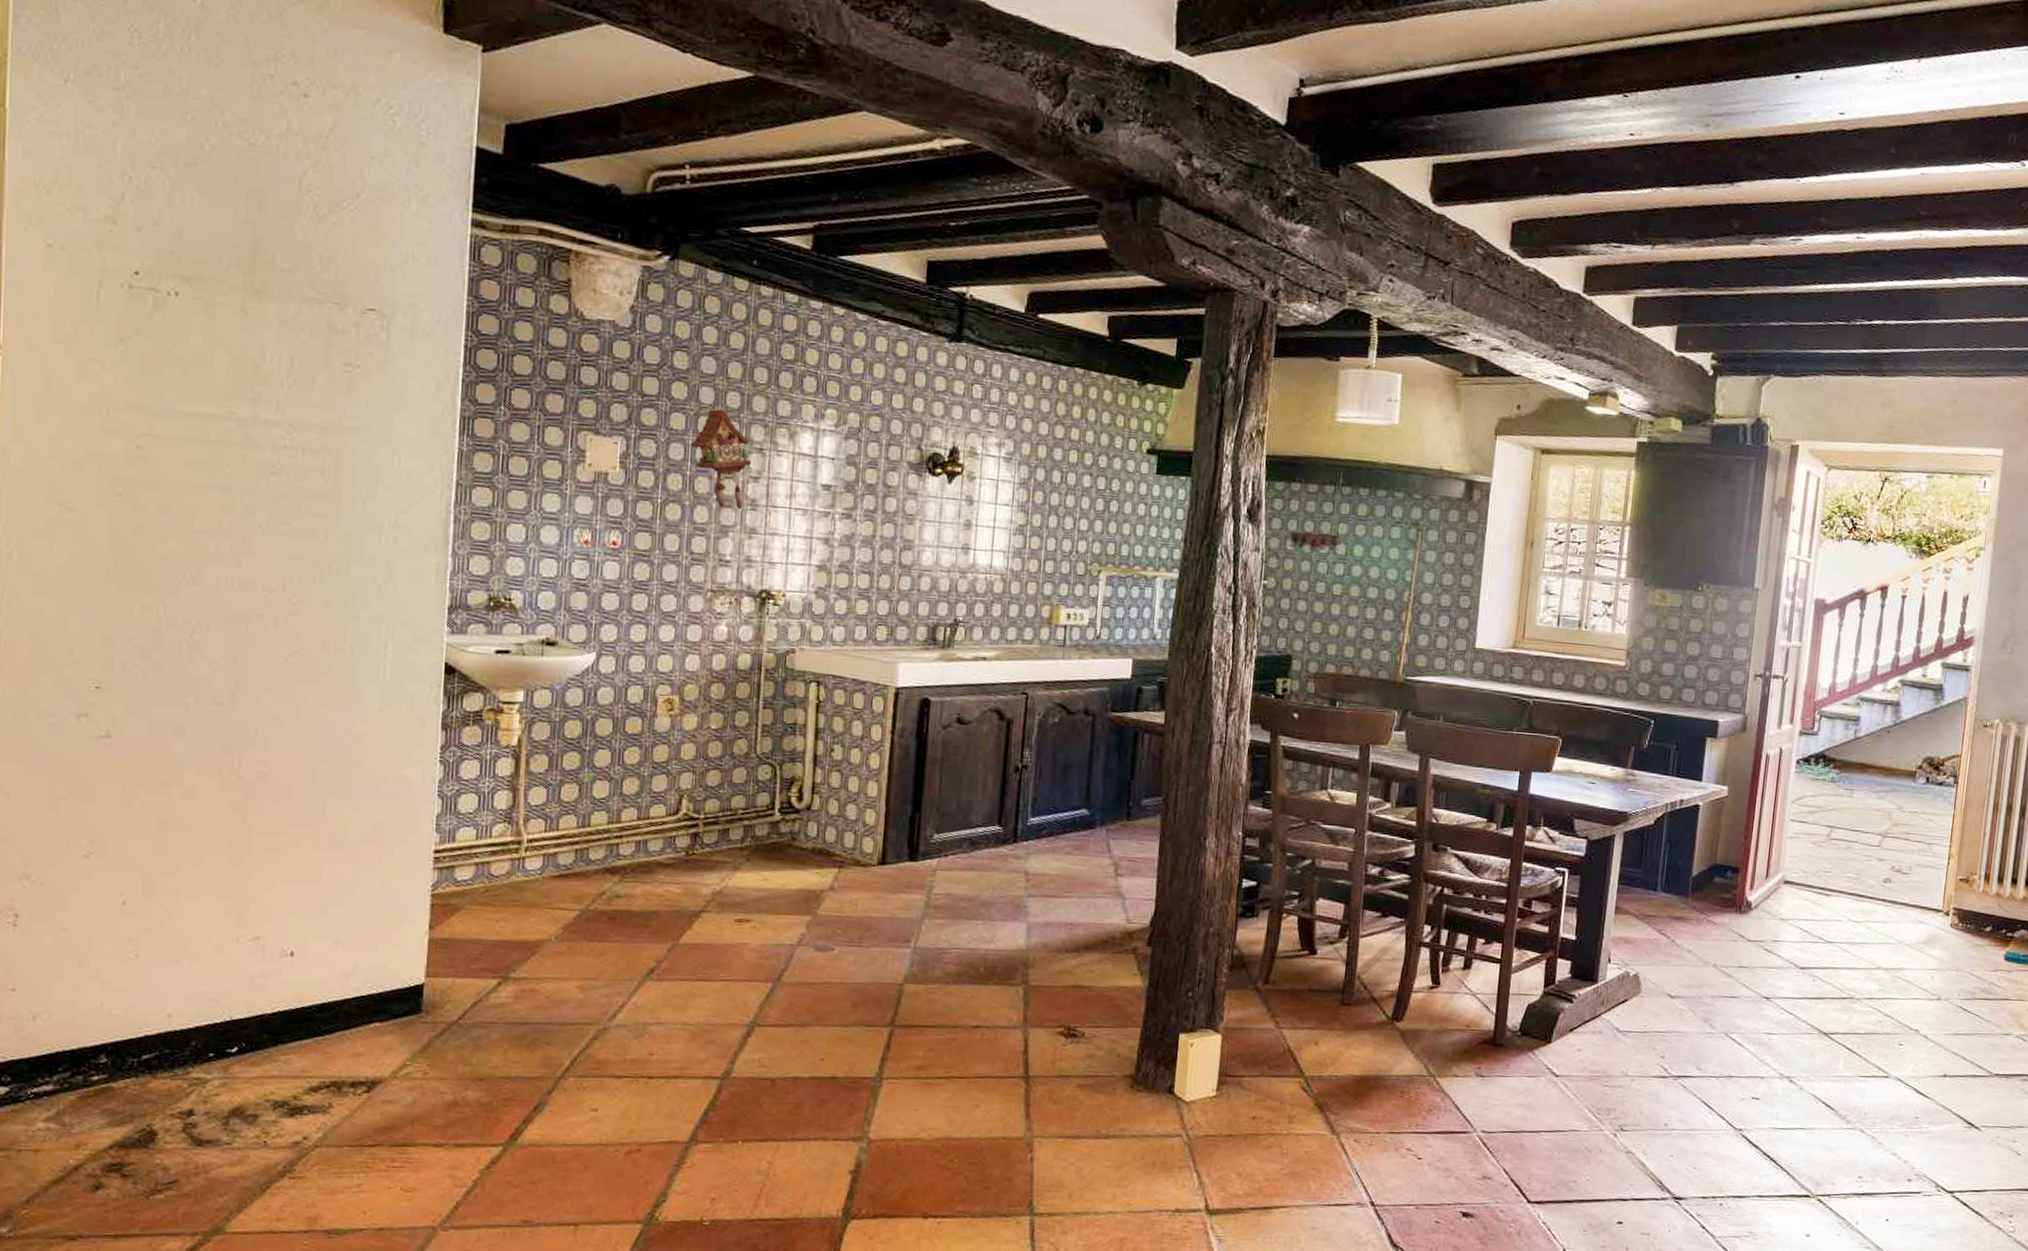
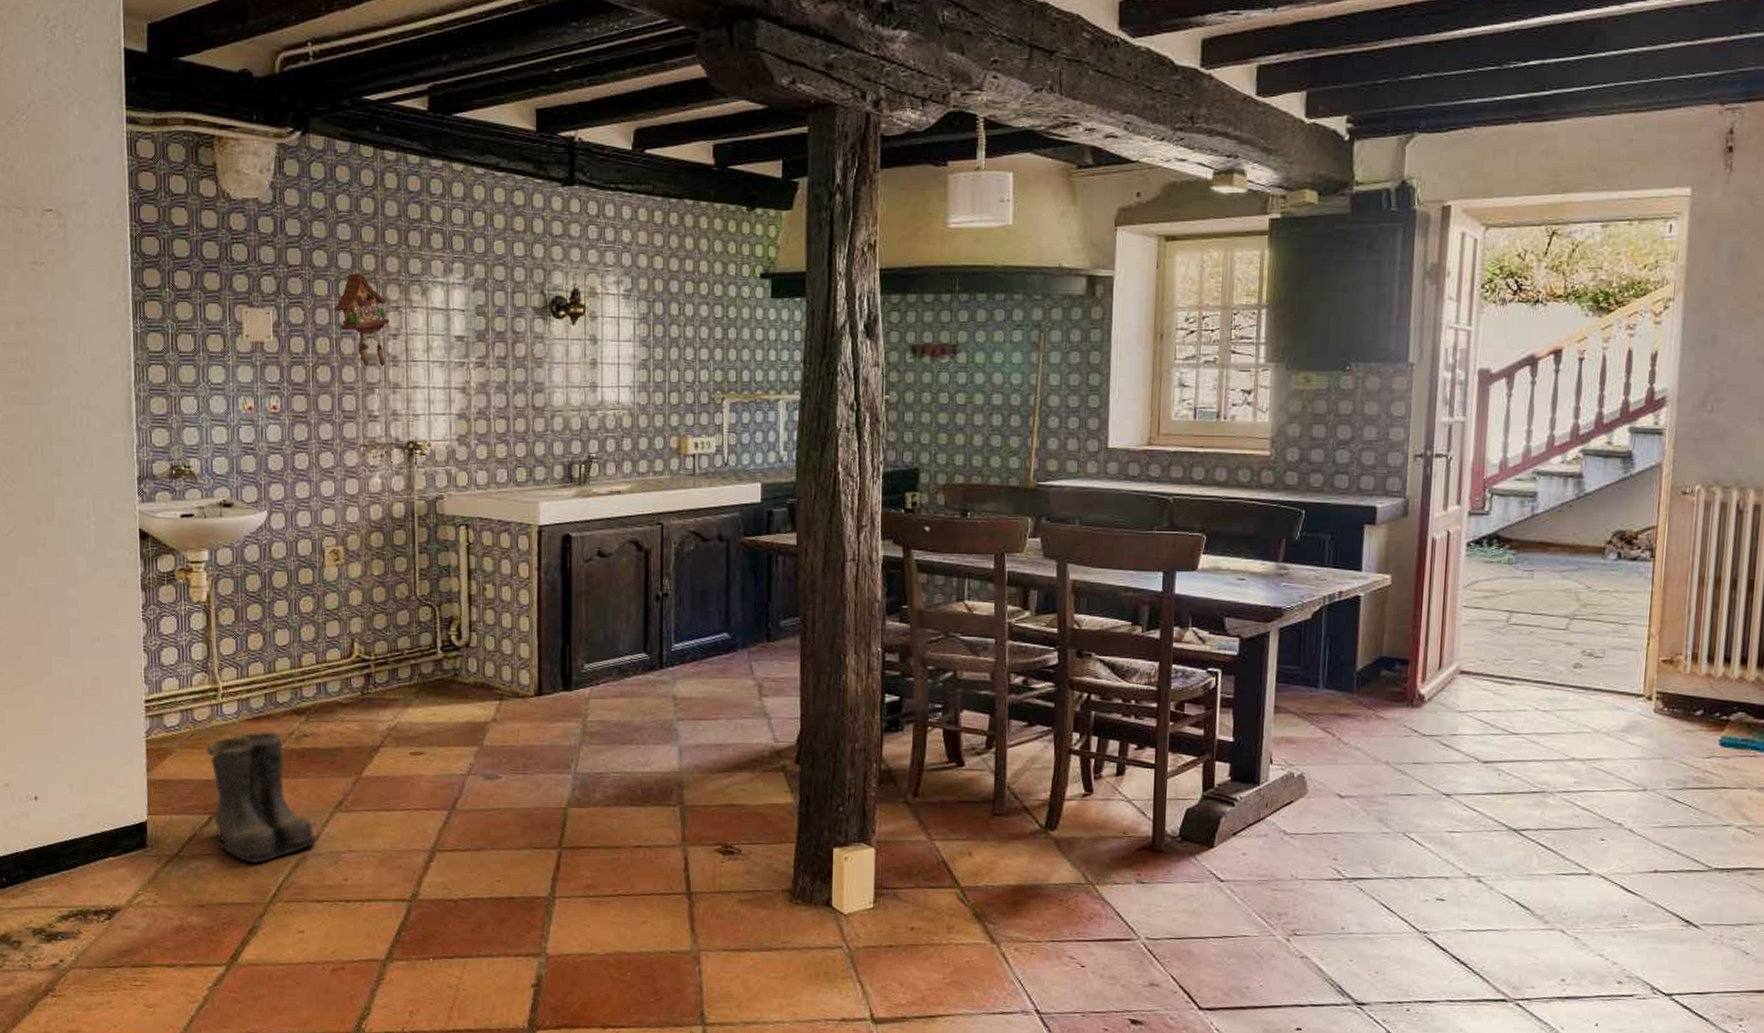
boots: none [502,890,626,1034] -> present [207,732,321,863]

